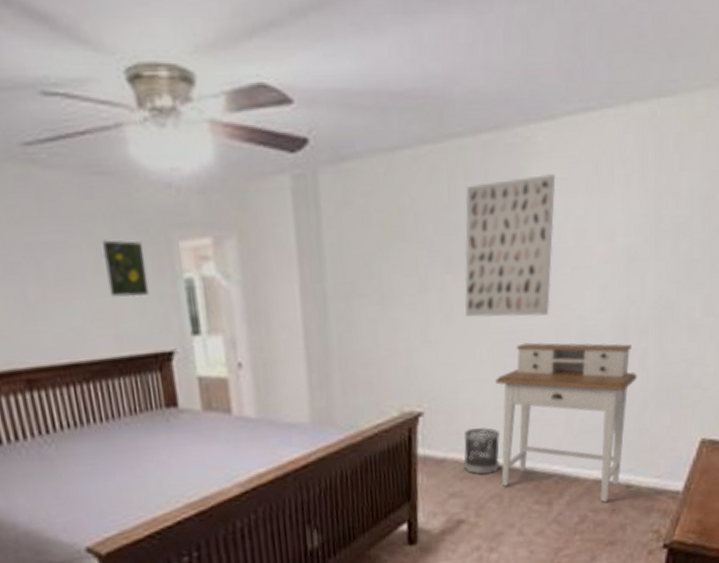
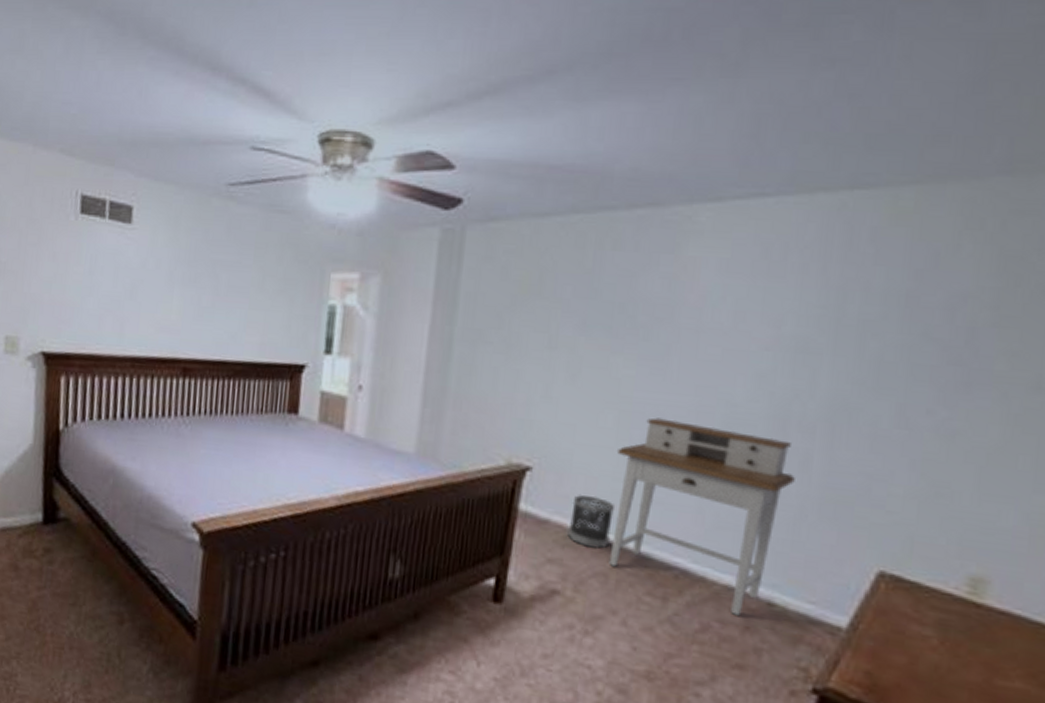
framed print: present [102,240,150,297] -> none [265,264,300,315]
wall art: present [464,174,556,318] -> none [594,252,716,393]

